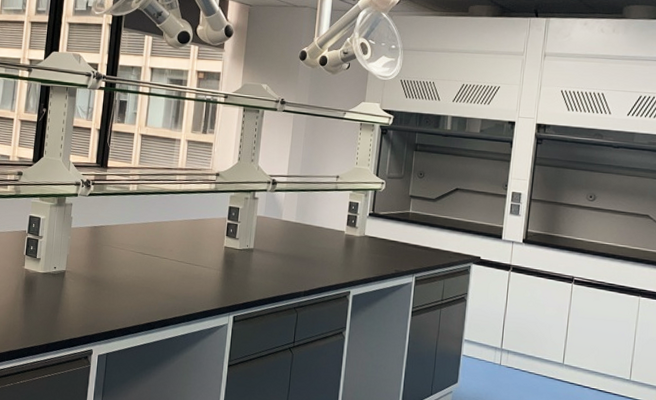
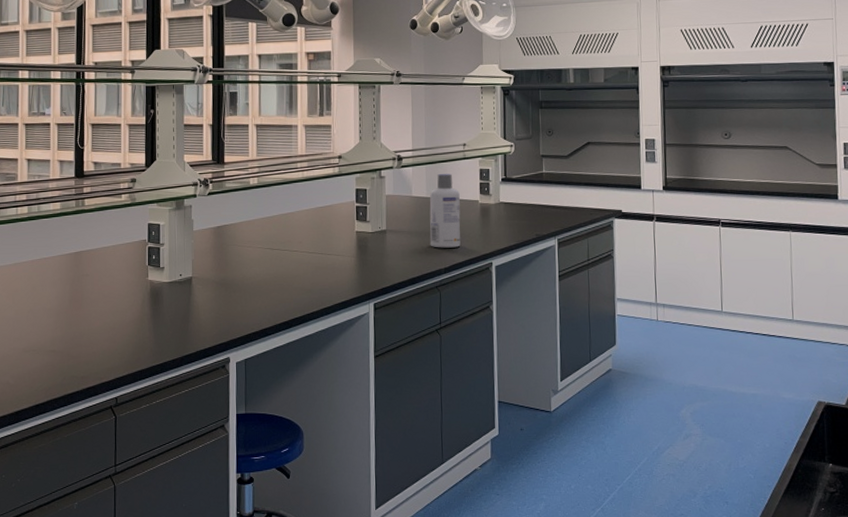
screw cap bottle: none [293,202,327,274] -> present [429,174,461,248]

